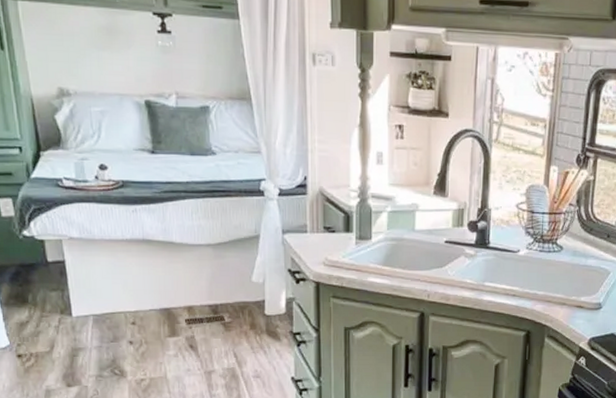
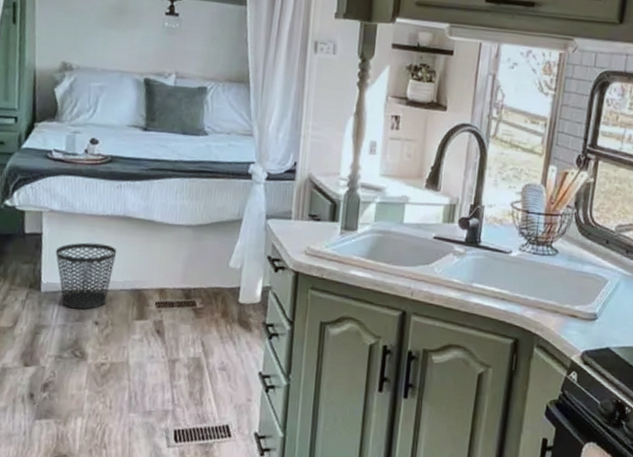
wastebasket: none [80,267,141,331] -> present [55,242,117,310]

